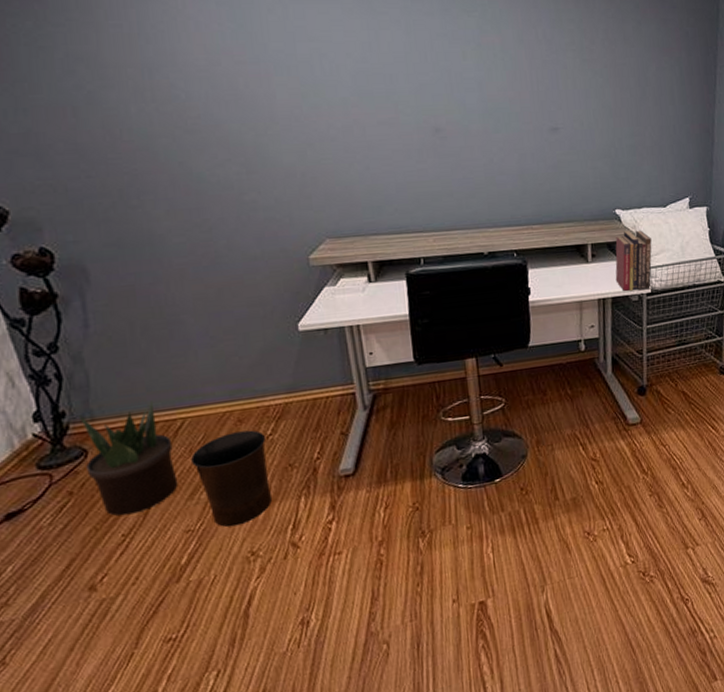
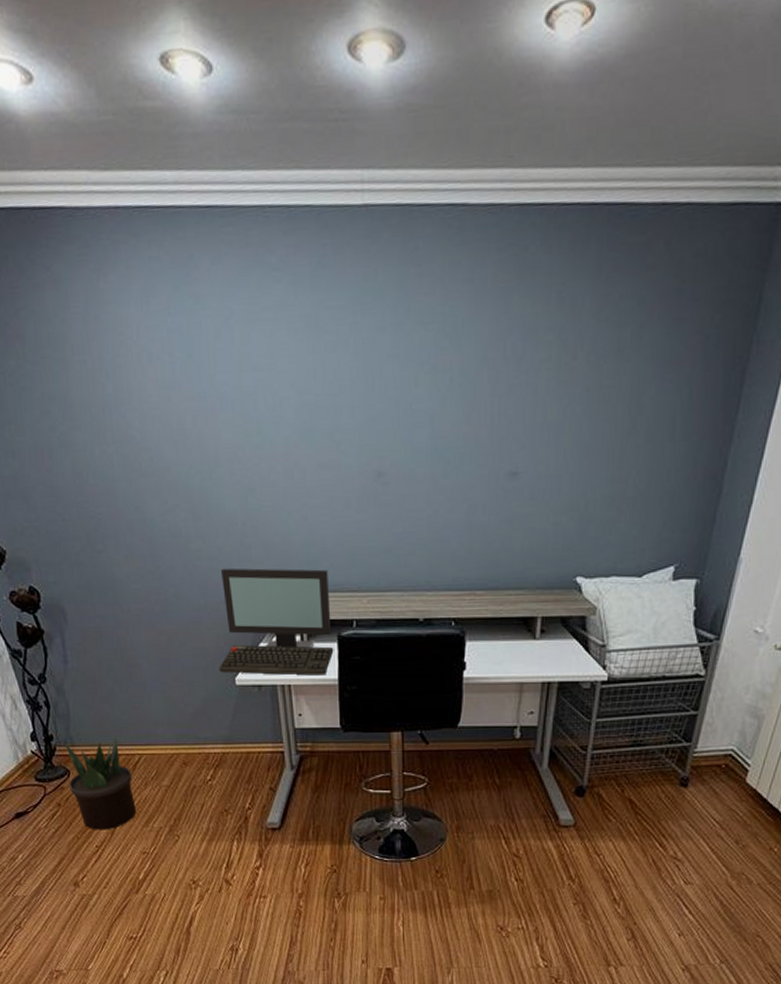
waste bin: present [191,430,272,527] -> none [146,773,210,856]
computer keyboard: none [278,284,403,321] -> present [218,644,334,676]
computer monitor: none [279,213,400,291] -> present [221,568,332,648]
books: present [615,230,652,291] -> none [565,604,617,677]

